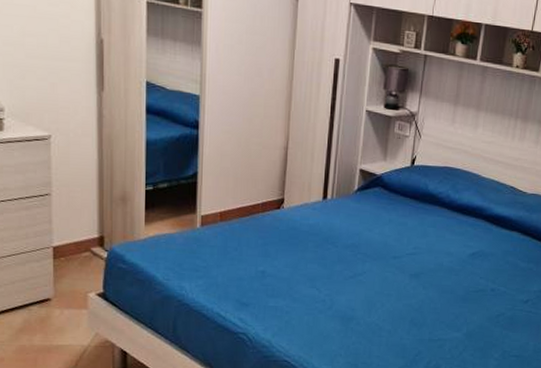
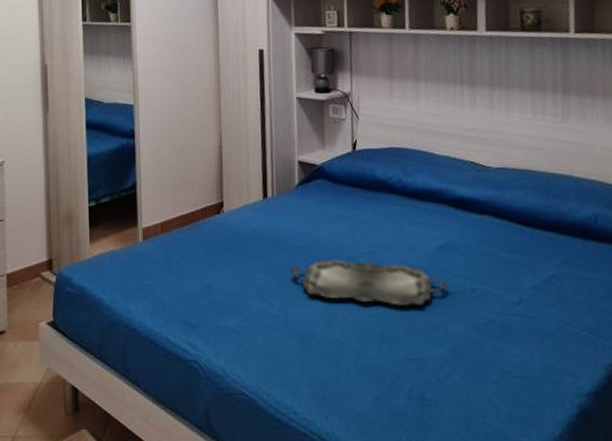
serving tray: none [341,256,473,299] -> present [291,259,448,307]

